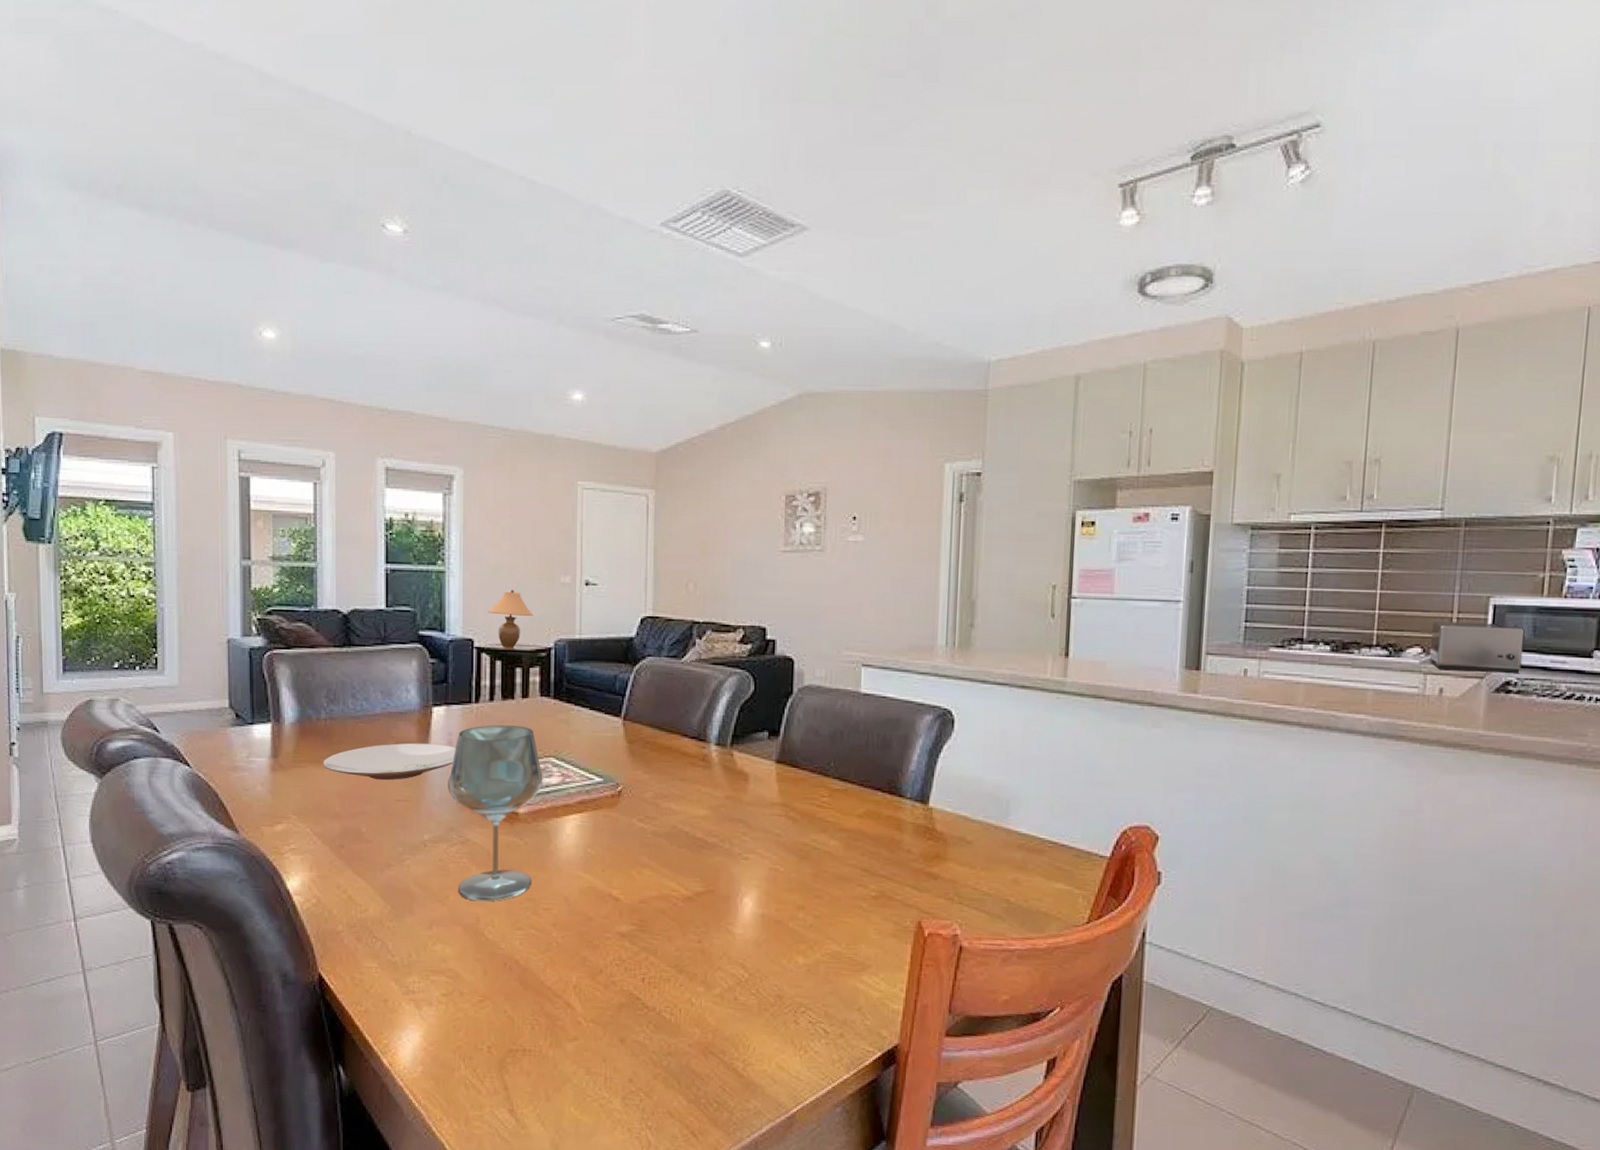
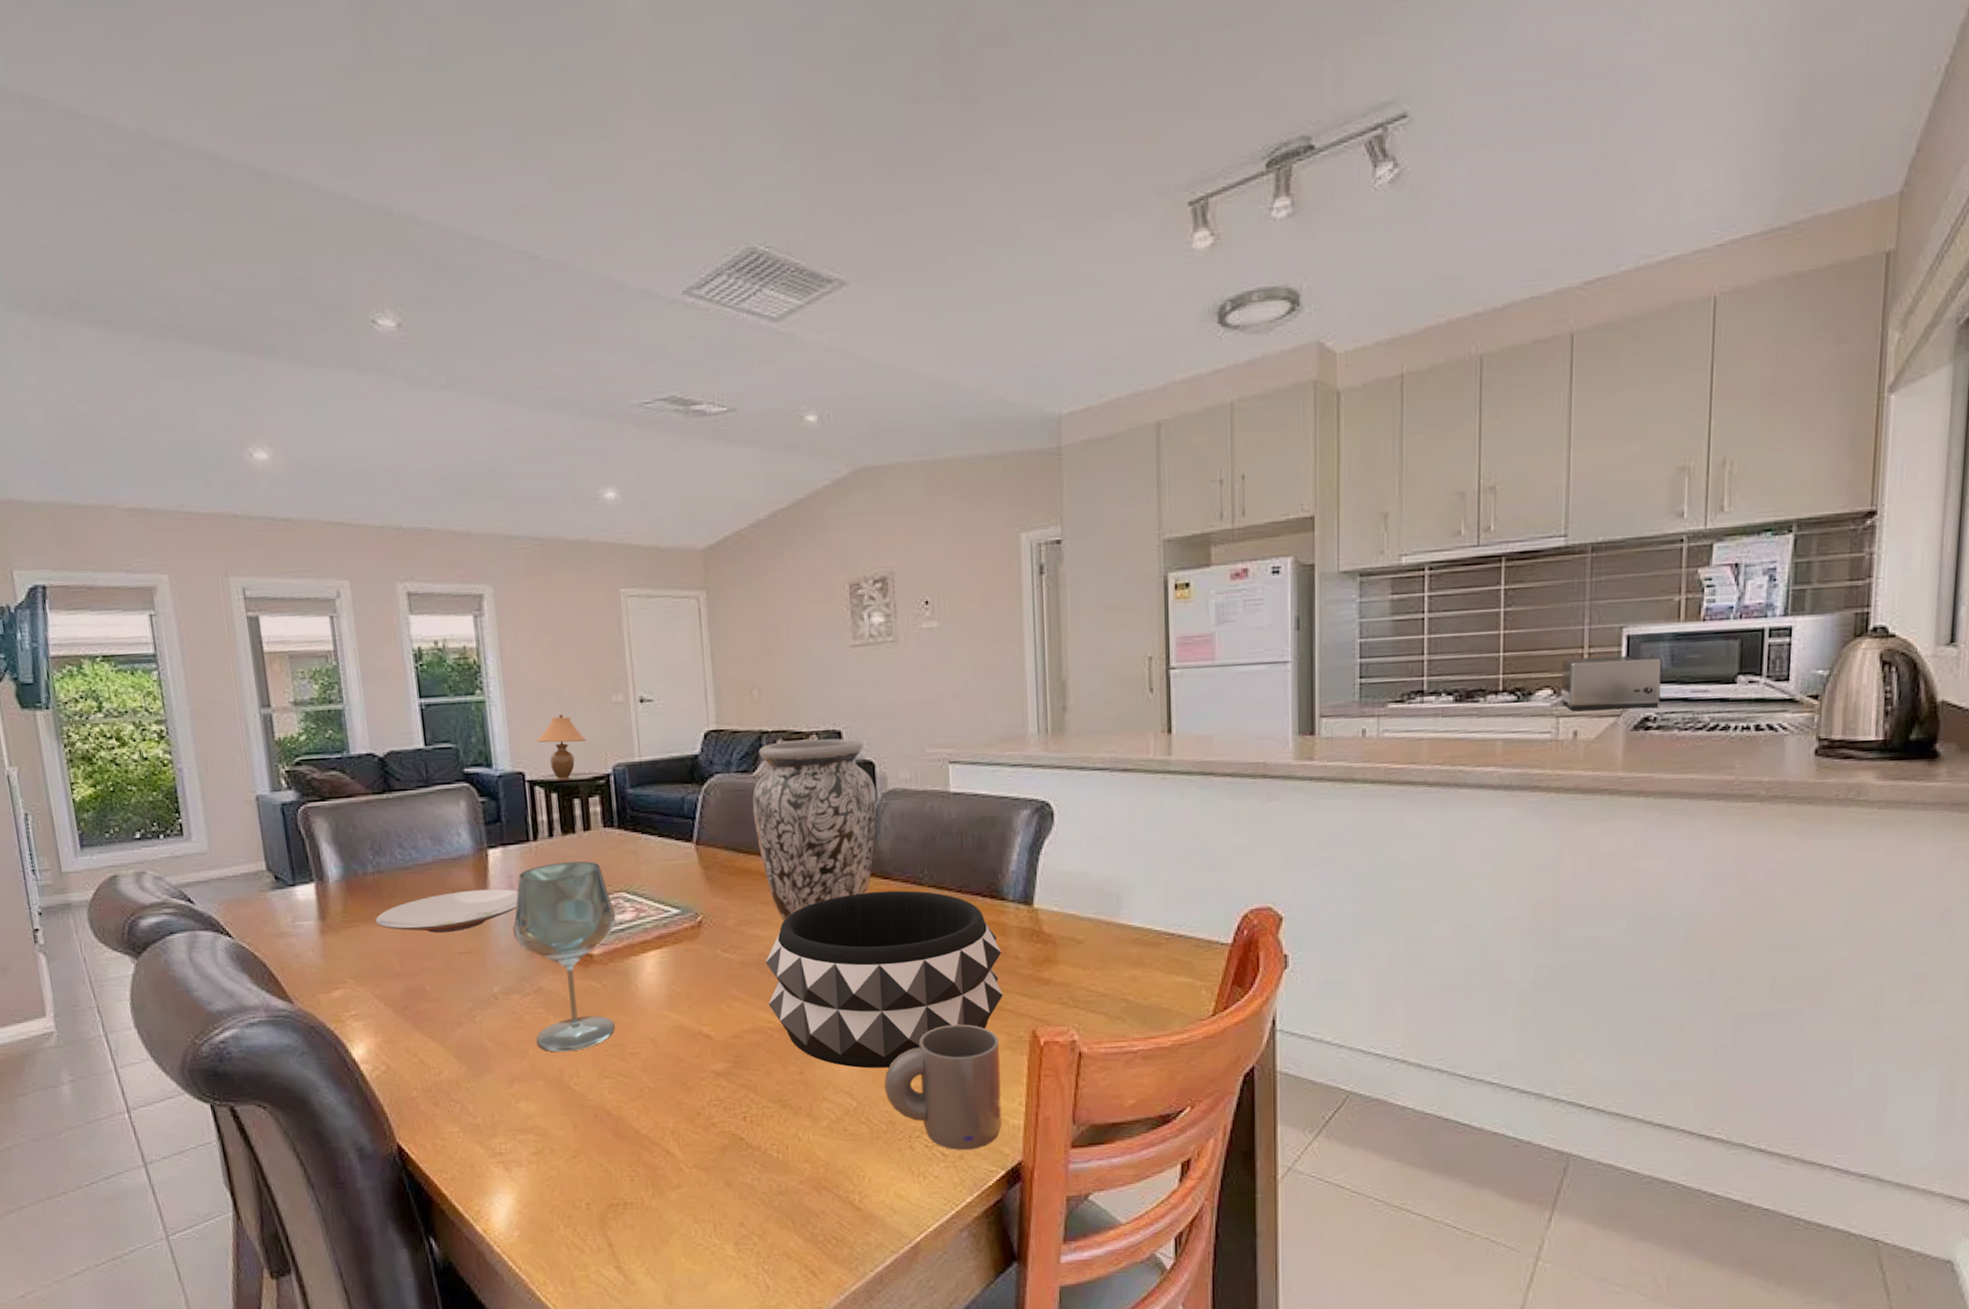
decorative bowl: none [675,778,896,944] -> present [765,890,1004,1069]
vase: none [678,633,793,798] -> present [752,738,877,921]
mug: none [776,909,886,1029] -> present [884,1024,1002,1150]

